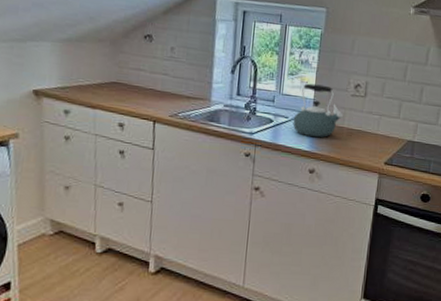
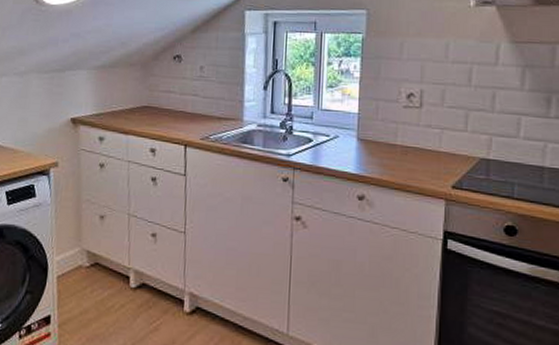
kettle: present [293,83,344,138] -> none [335,96,396,158]

